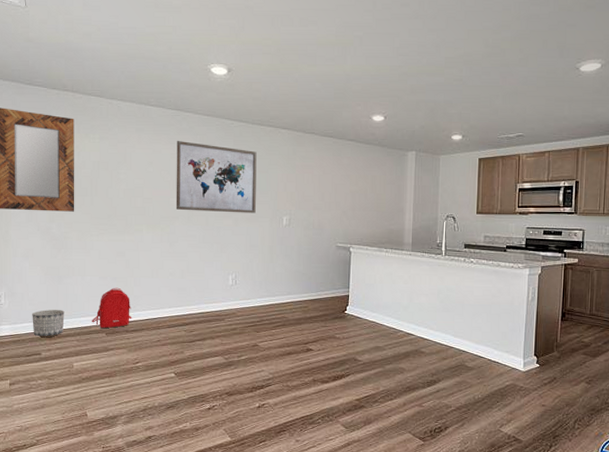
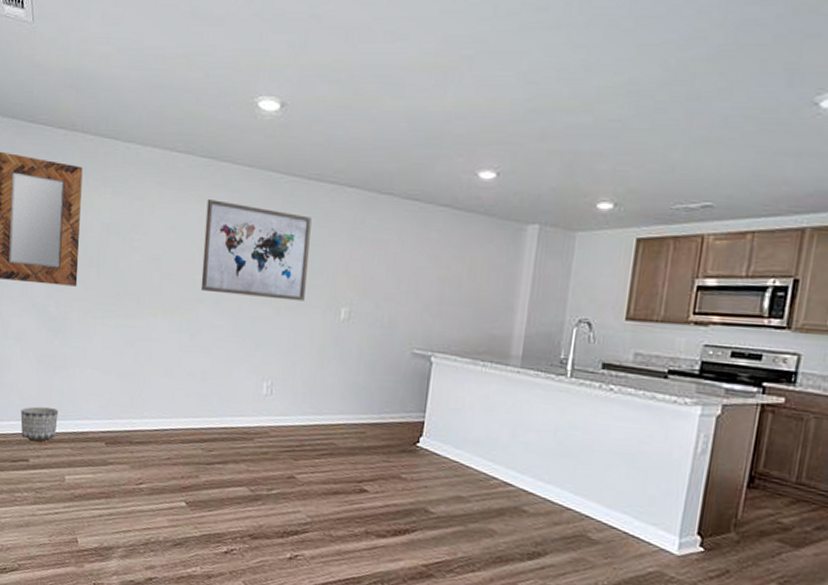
backpack: present [92,287,132,328] -> none [90,385,138,437]

